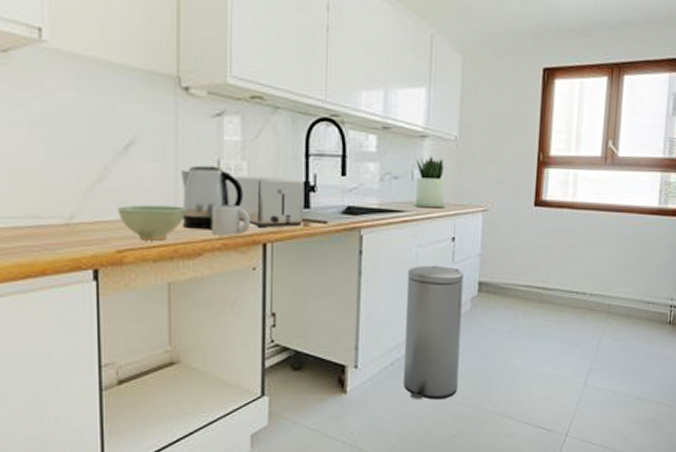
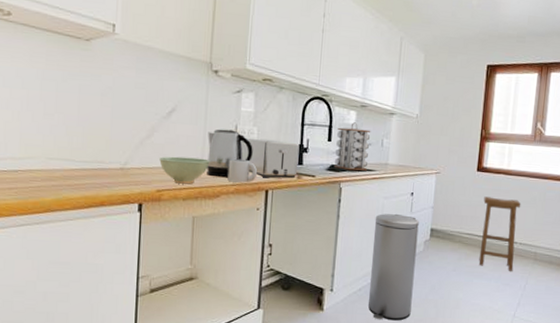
spice rack: none [351,149,397,213] -> present [334,122,371,172]
planter: present [413,157,446,209] -> none [382,130,408,170]
bar stool: none [540,238,591,329] -> present [479,196,521,271]

